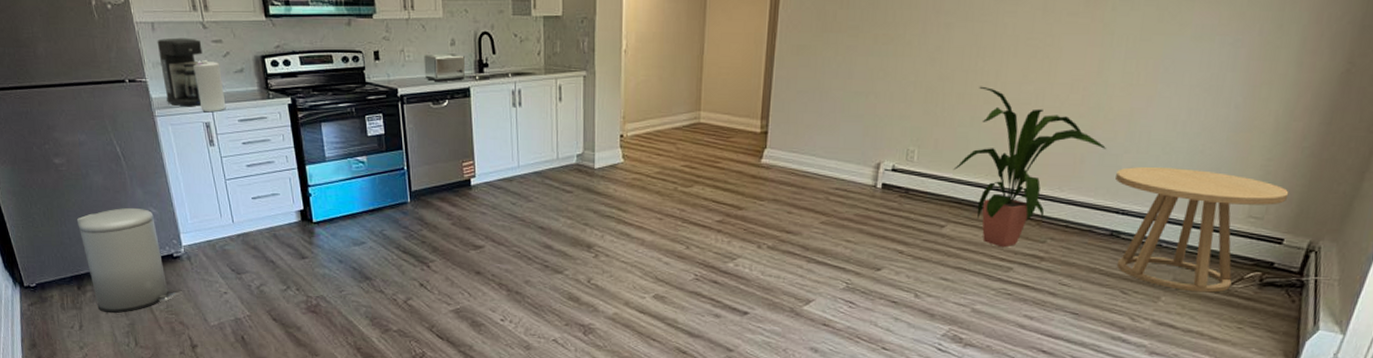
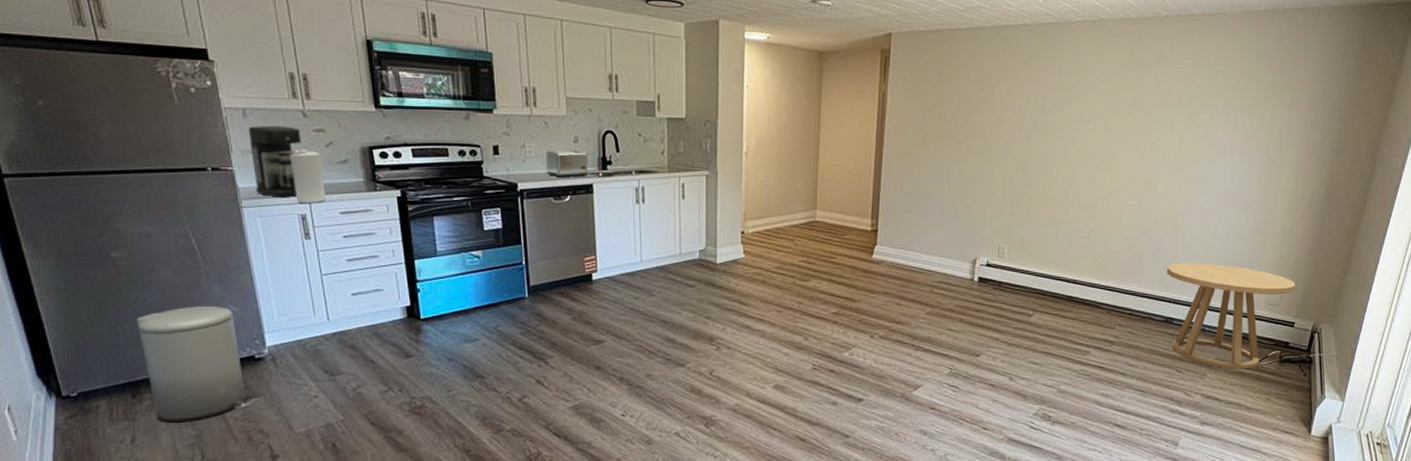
house plant: present [953,86,1106,248] -> none [1037,192,1158,334]

